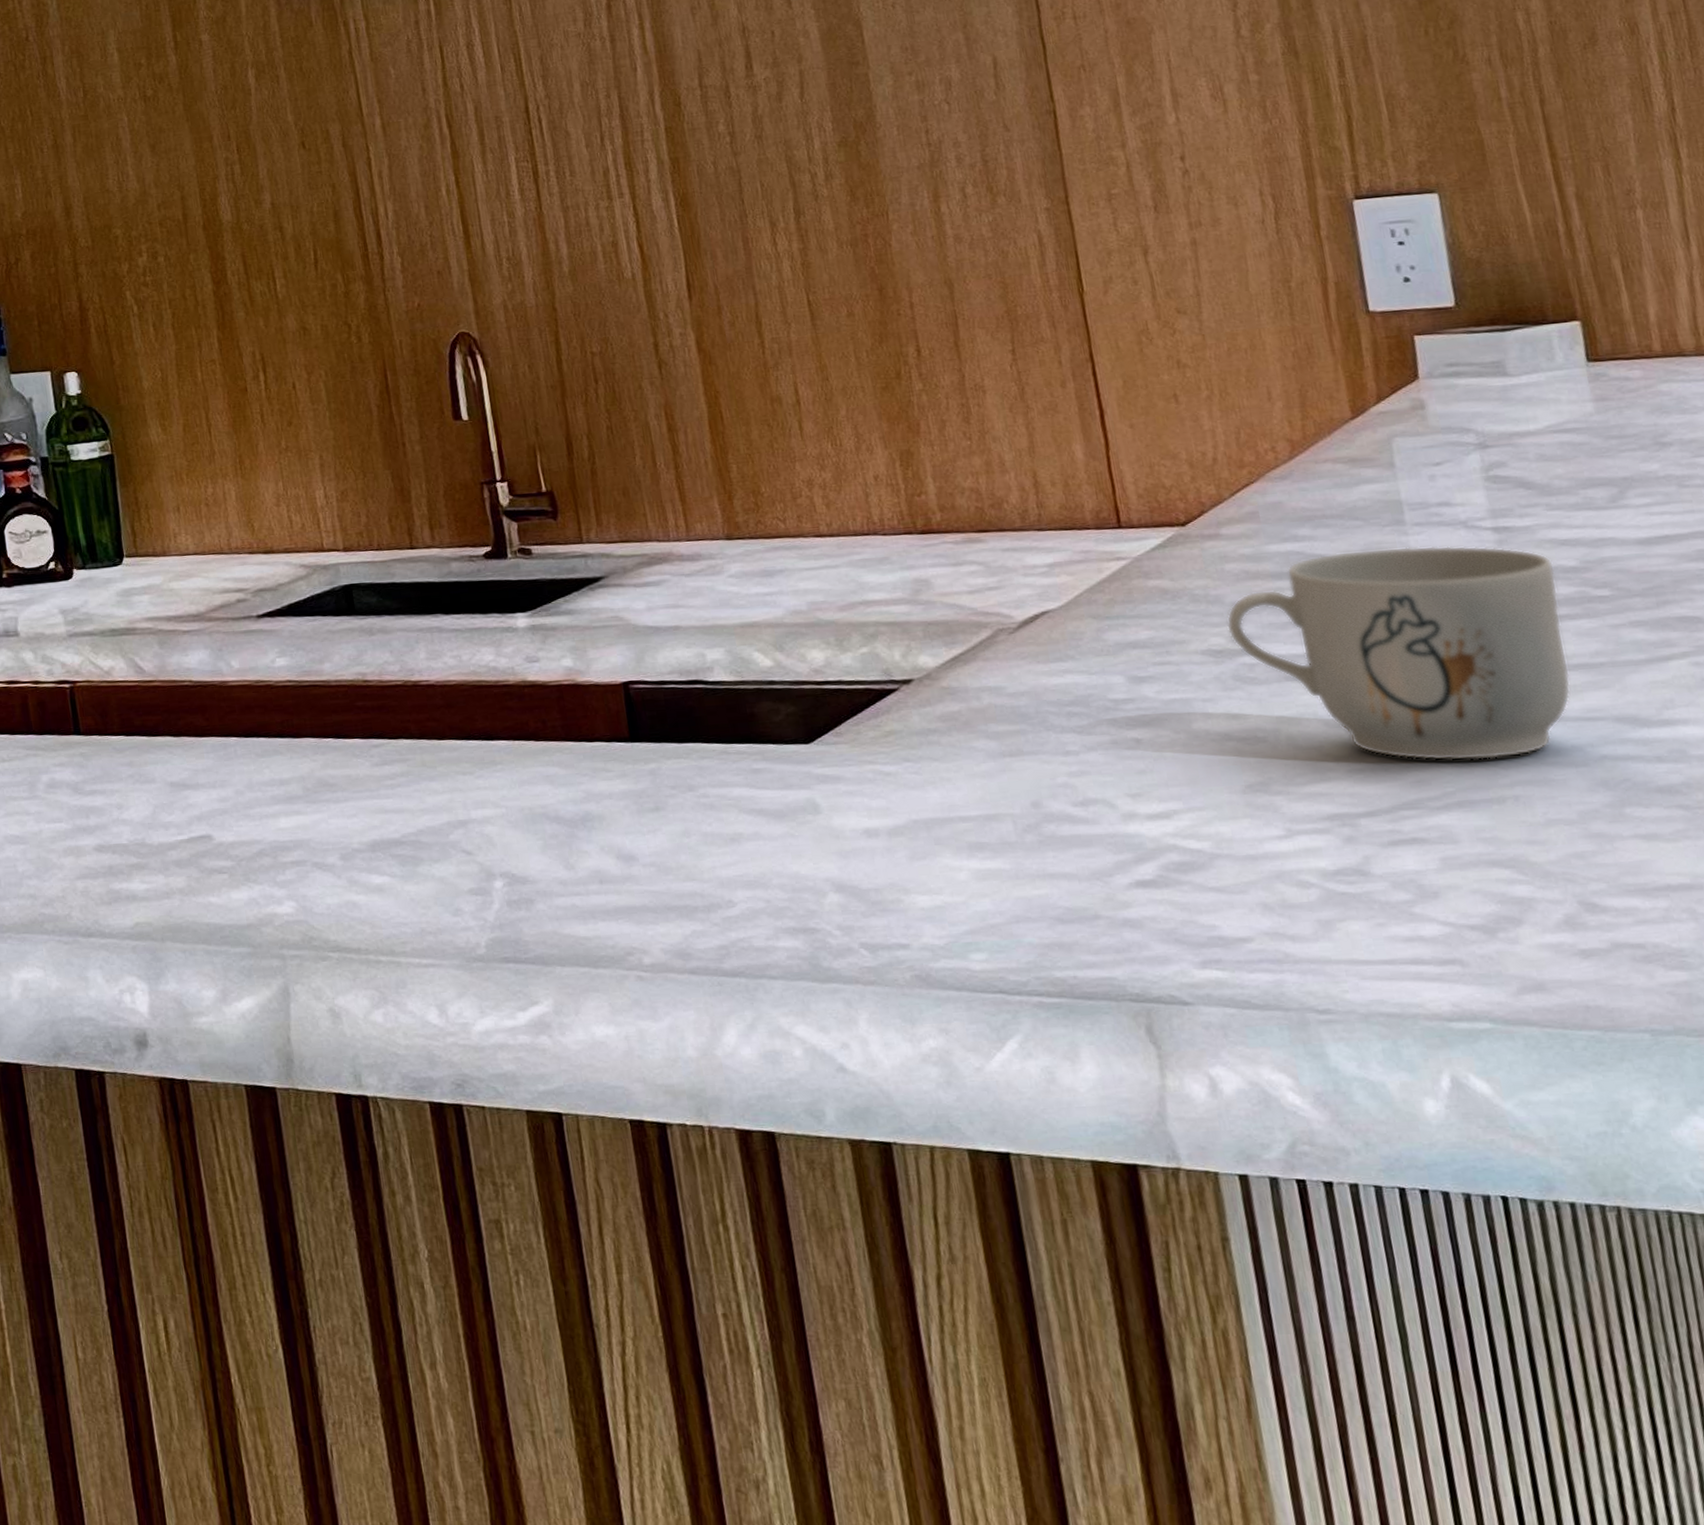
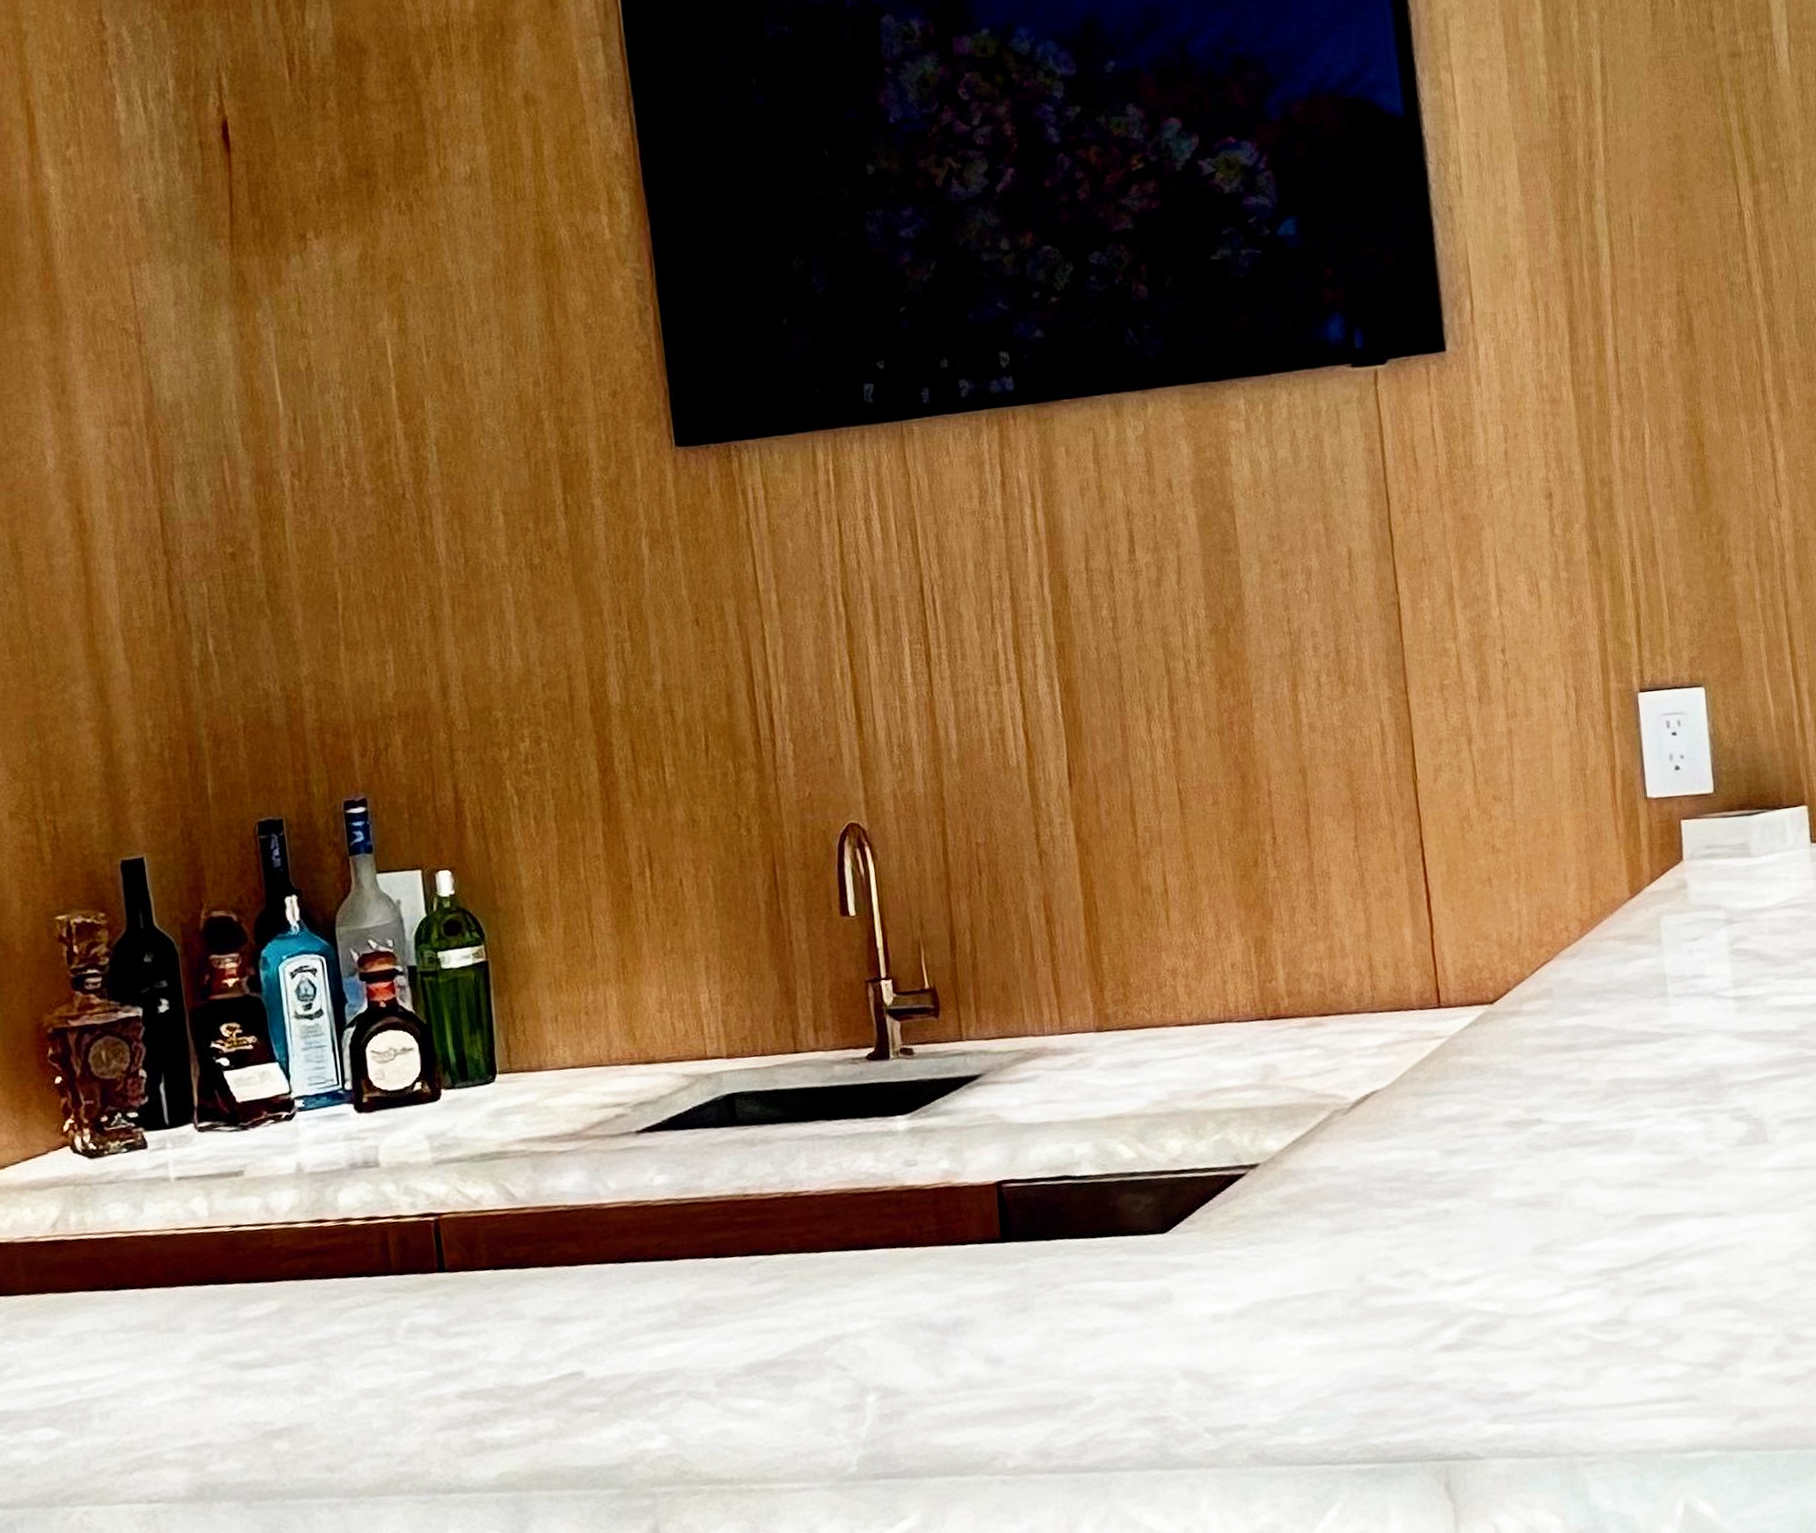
mug: present [1226,545,1571,761] -> none [1524,1014,1788,1214]

